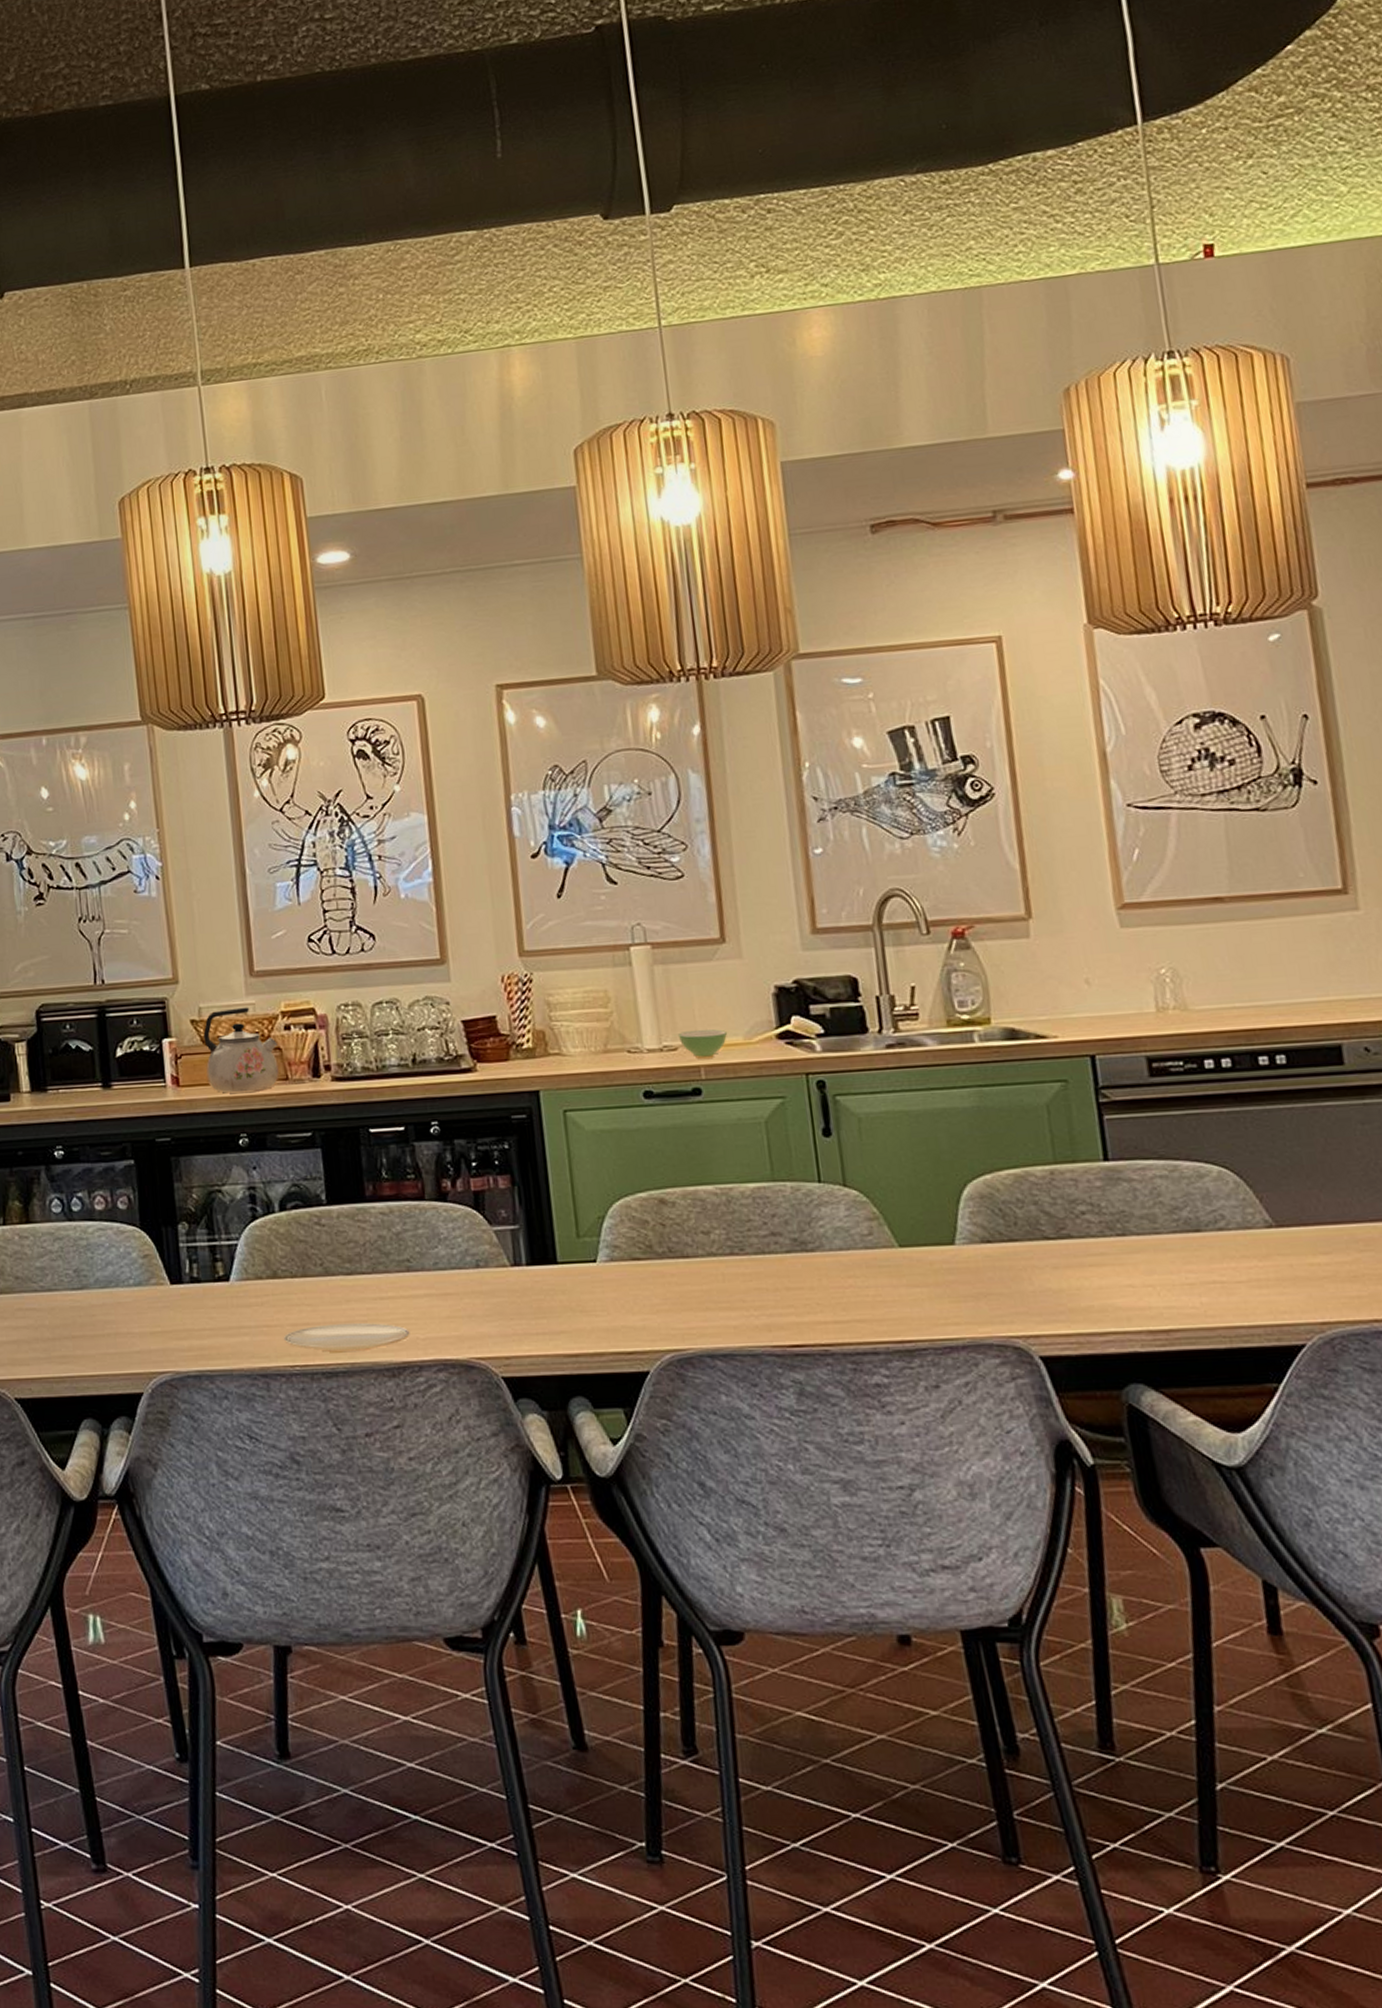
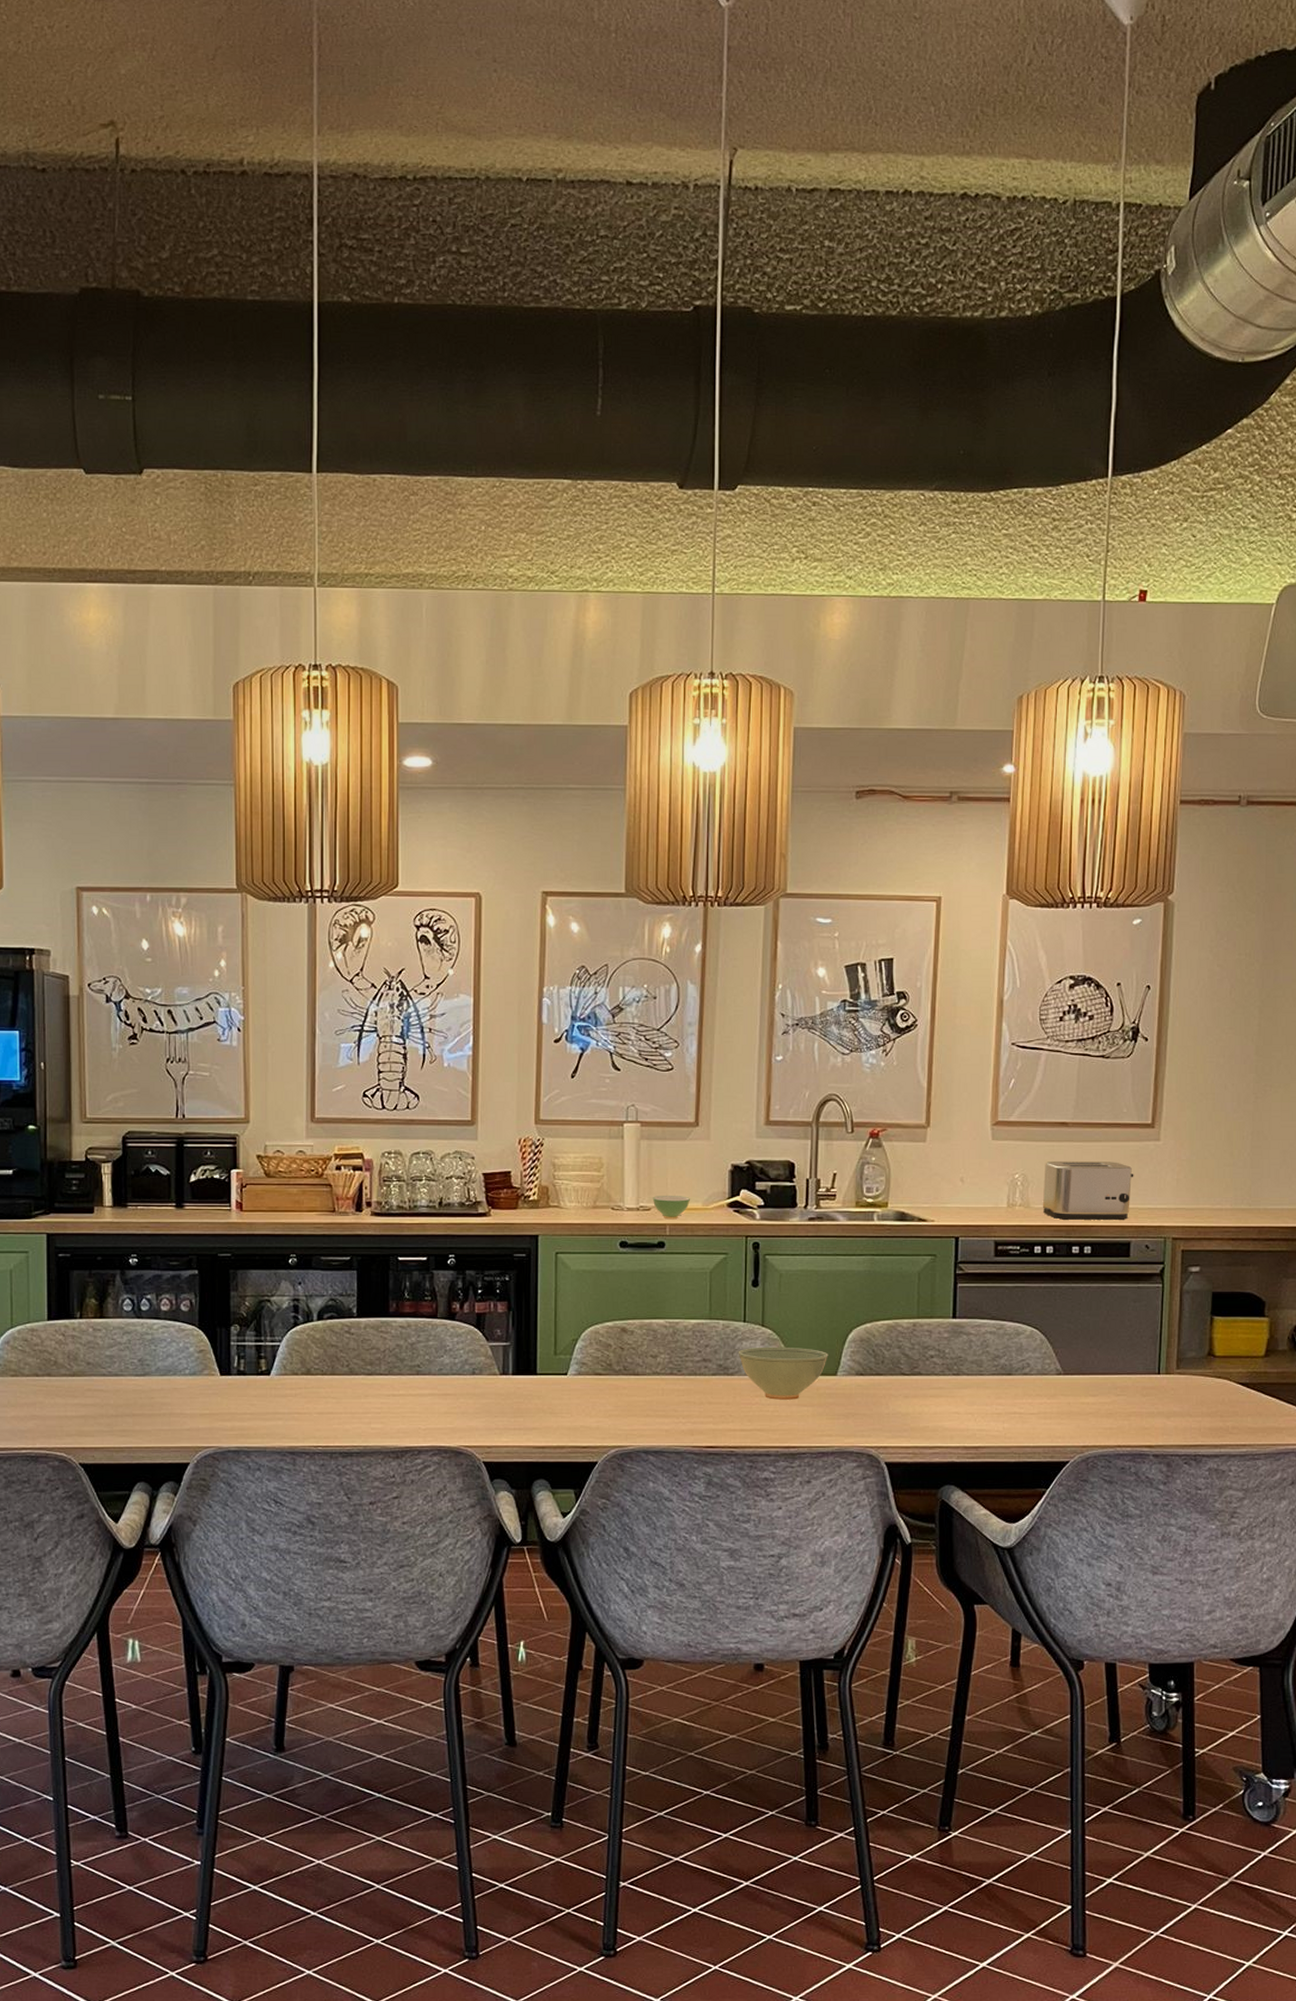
kettle: present [203,1007,279,1094] -> none [267,1148,329,1221]
plate: present [283,1322,410,1353] -> none [310,1414,414,1437]
bowl: none [816,1211,940,1281] -> present [738,1347,829,1400]
toaster: none [1200,942,1332,1023] -> present [1042,1160,1134,1221]

